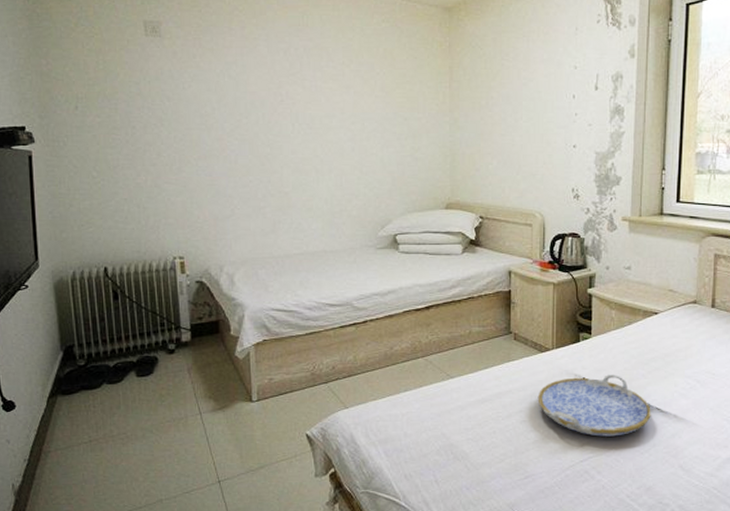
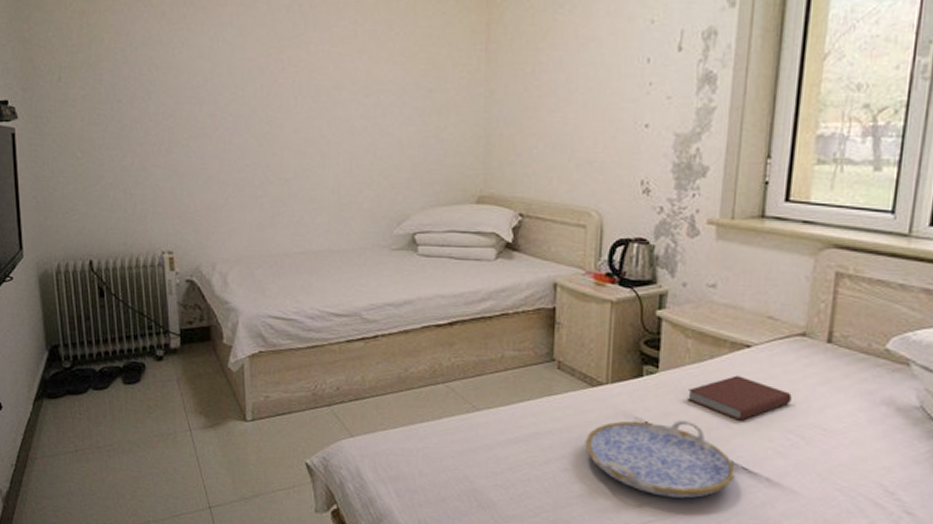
book: none [614,336,689,372] -> present [688,375,792,421]

